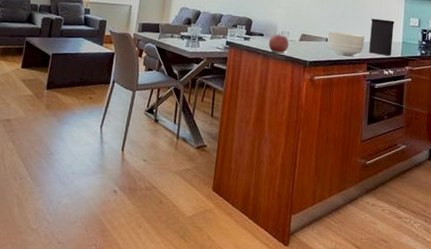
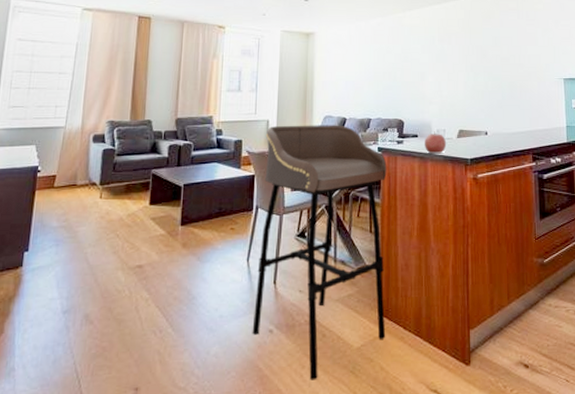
bar stool: none [99,11,233,240] -> present [252,125,387,381]
bowl: present [327,30,365,57] -> none [487,123,527,148]
canister: present [369,18,395,56] -> none [531,104,557,143]

